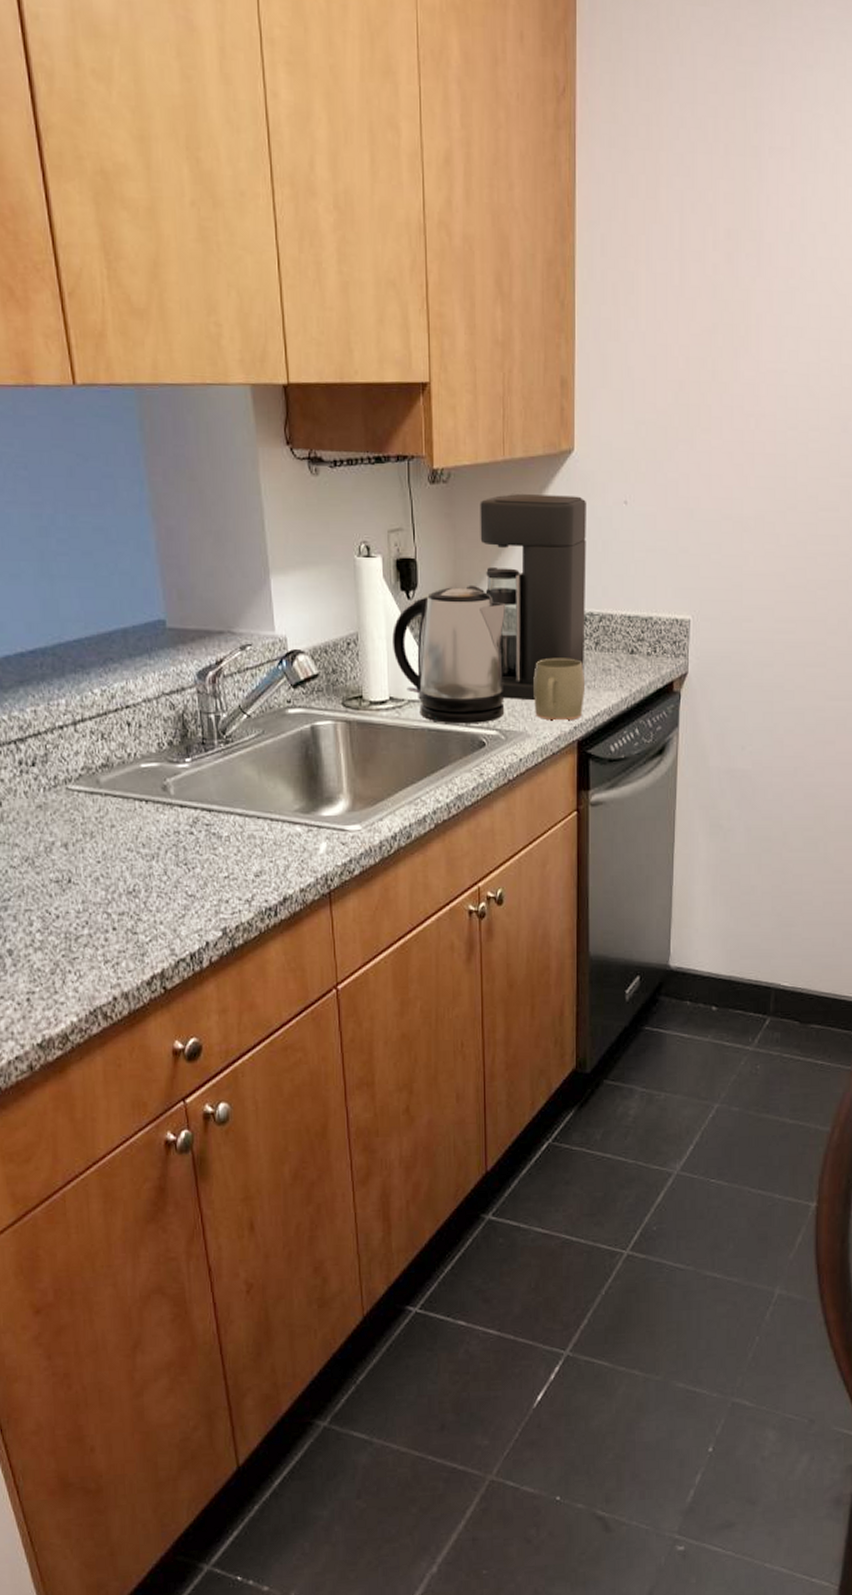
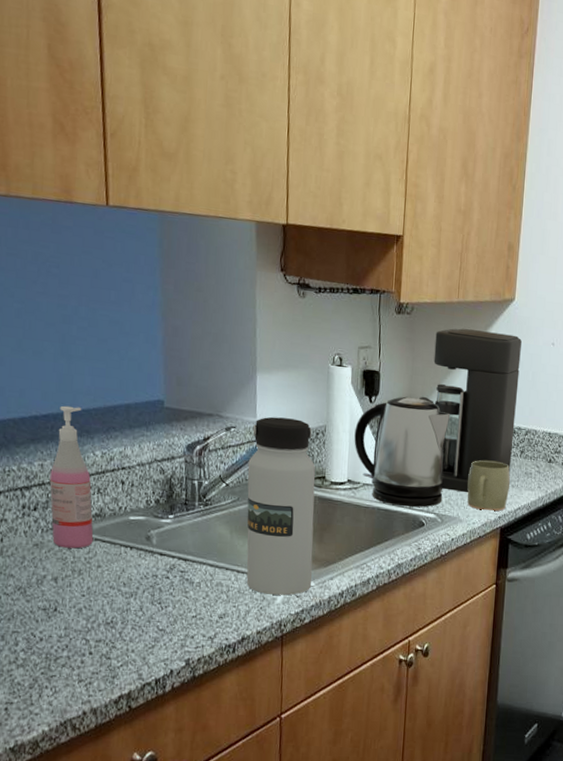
soap dispenser: none [45,637,103,807] -> present [49,405,94,549]
water bottle: none [270,628,359,844] -> present [246,416,316,596]

